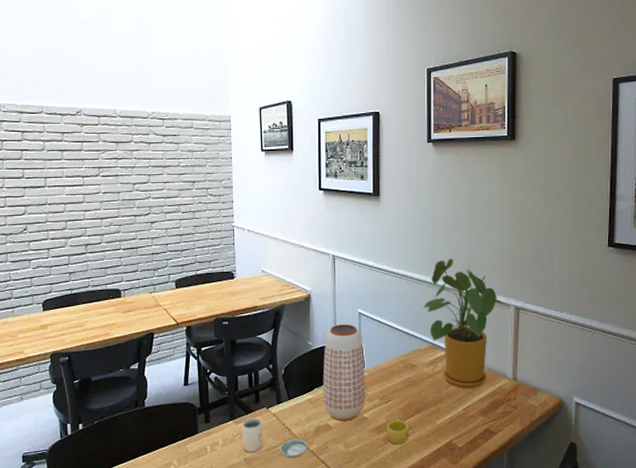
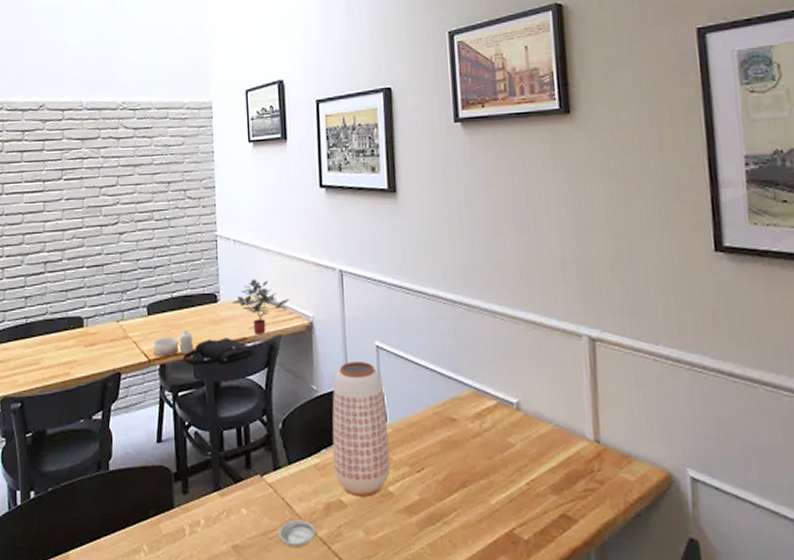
sugar bowl: none [181,300,215,321] -> present [154,330,194,357]
handbag: none [206,306,266,327] -> present [183,338,257,365]
mug: present [241,418,263,452] -> none [228,488,257,537]
potted plant: none [246,261,292,305] -> present [232,279,290,336]
cup: present [386,417,409,444] -> none [419,493,452,533]
house plant: present [422,258,509,388] -> none [460,271,580,453]

